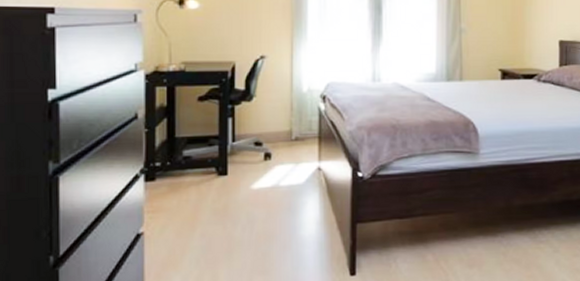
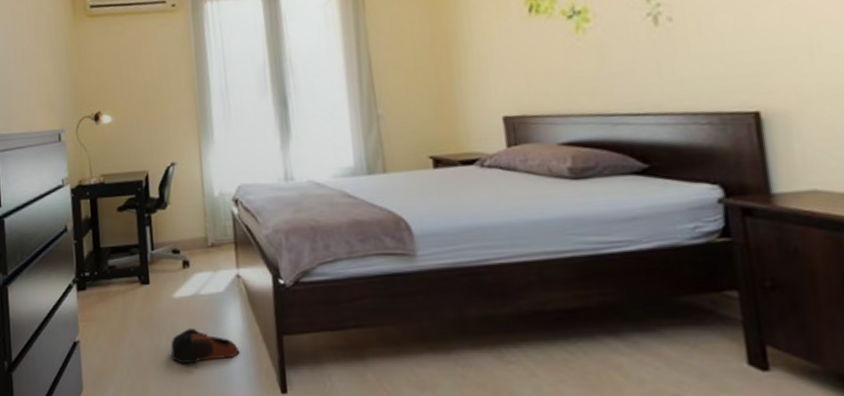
bag: none [245,217,314,253] -> present [171,328,240,364]

